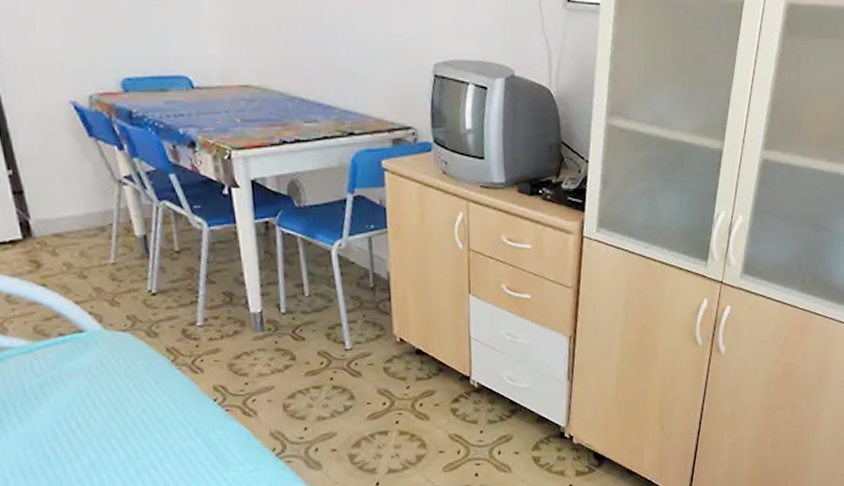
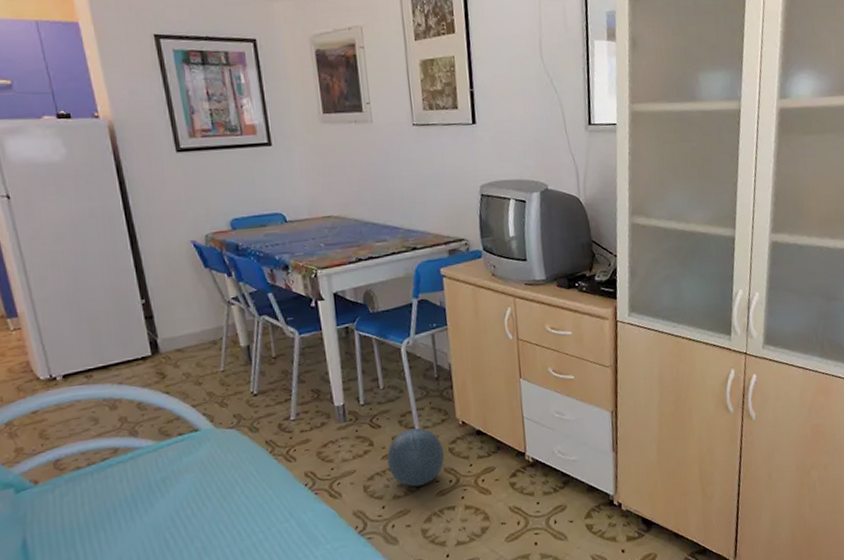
ball: none [311,343,378,408] -> present [387,427,444,487]

